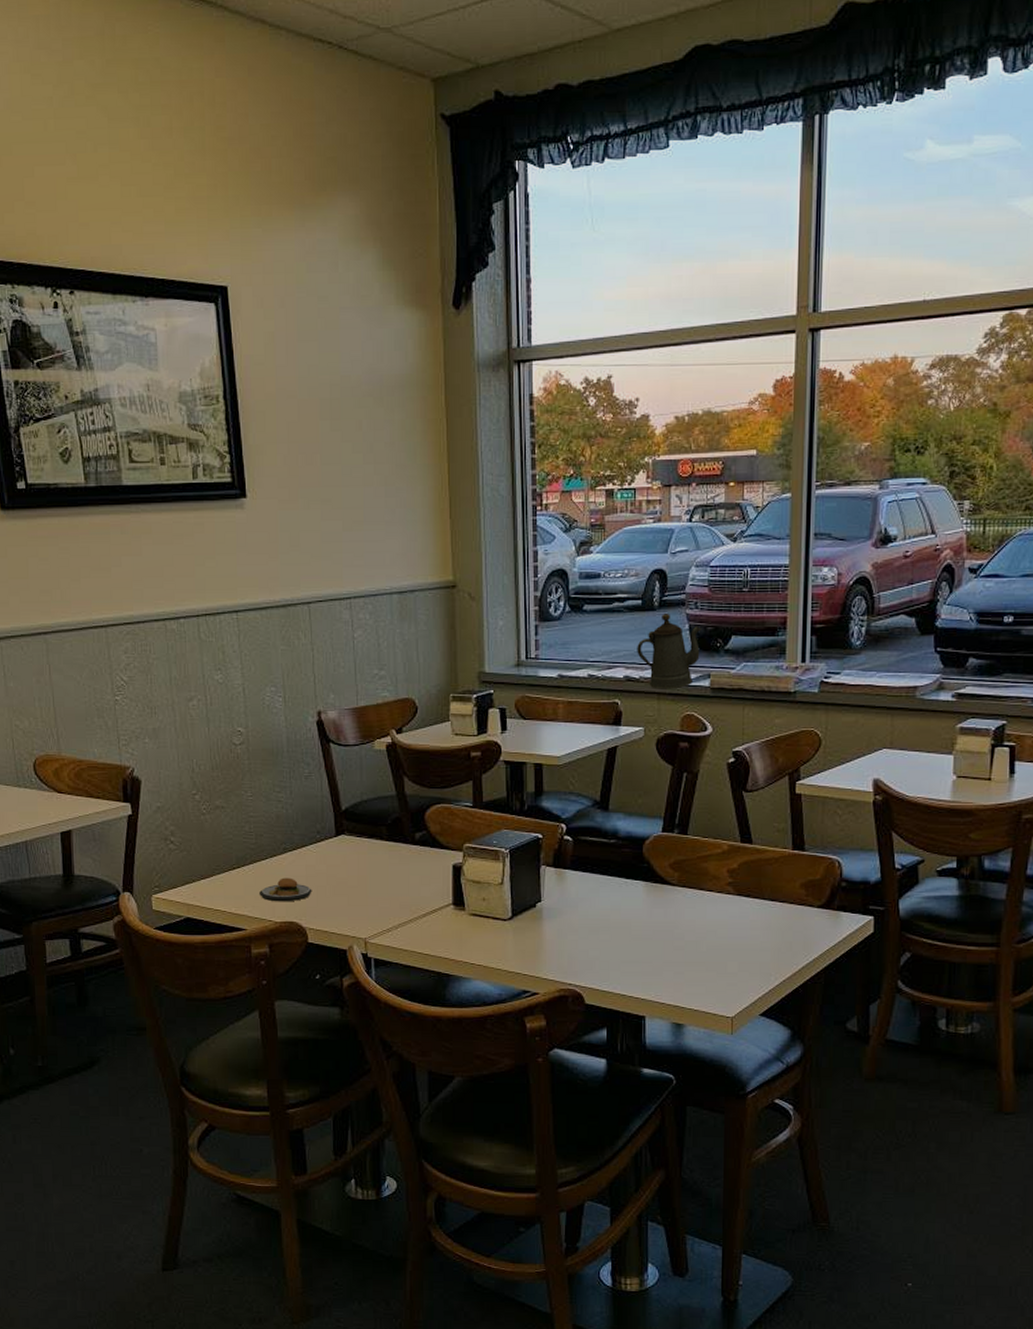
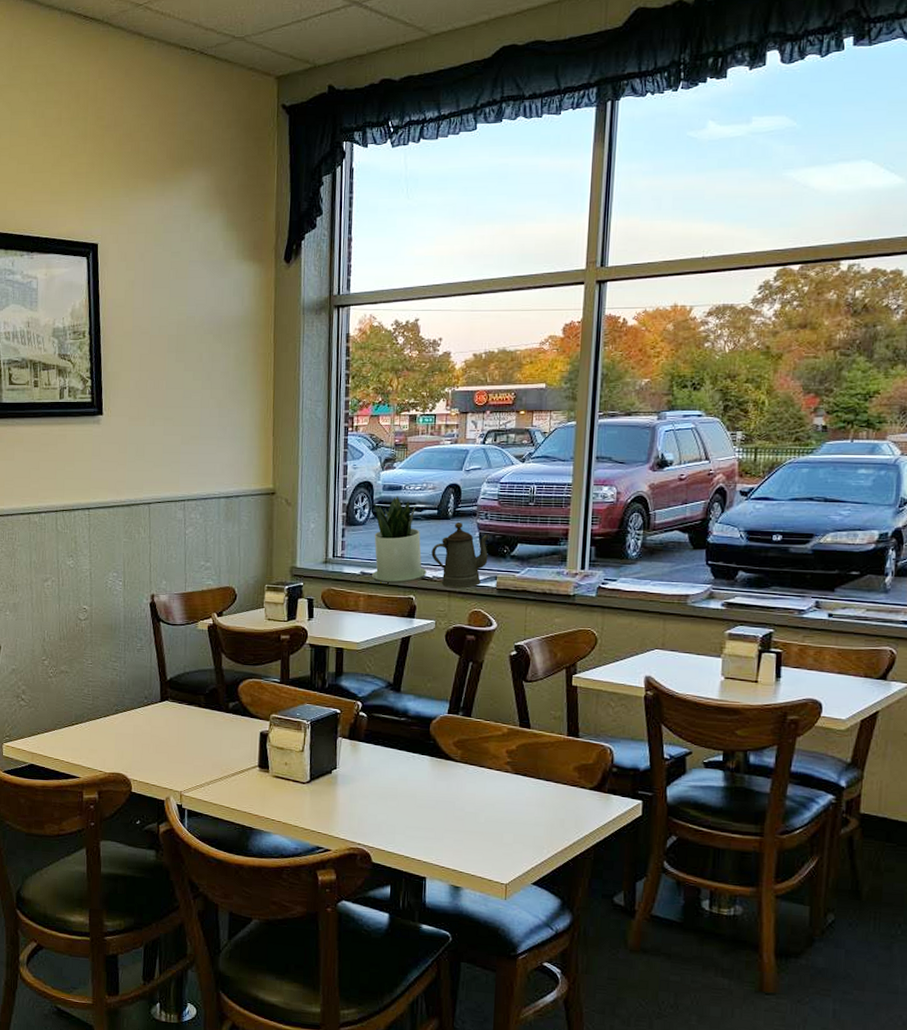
burger: present [259,877,312,902] -> none [93,735,138,756]
planter: none [569,585,633,687] -> present [371,496,427,584]

